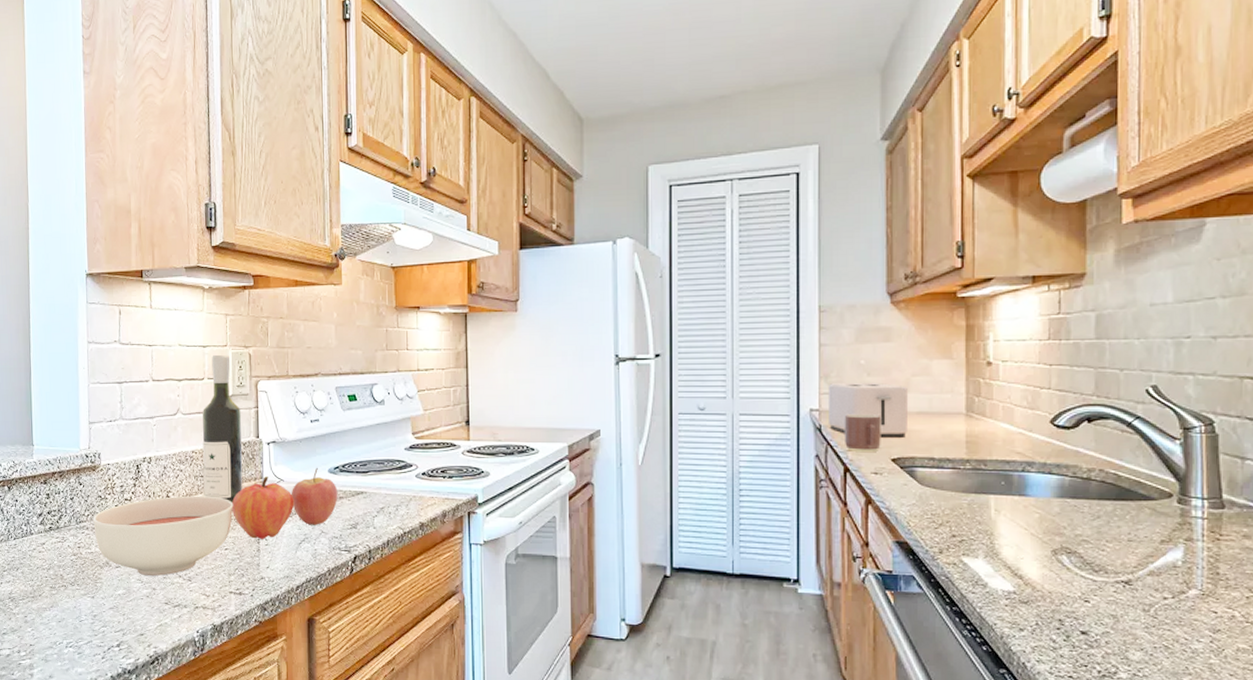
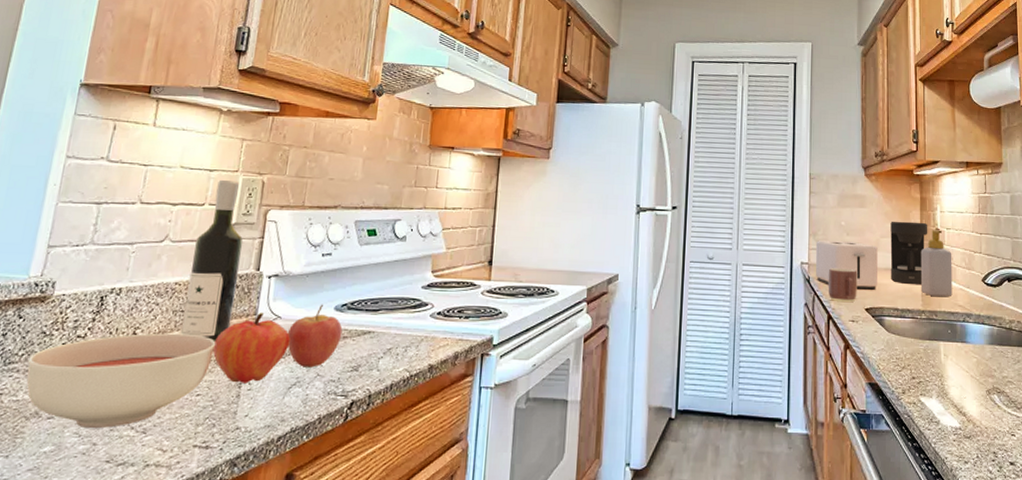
coffee maker: none [924,355,976,430] -> present [890,221,928,285]
soap bottle: none [964,363,1009,444] -> present [920,230,953,298]

